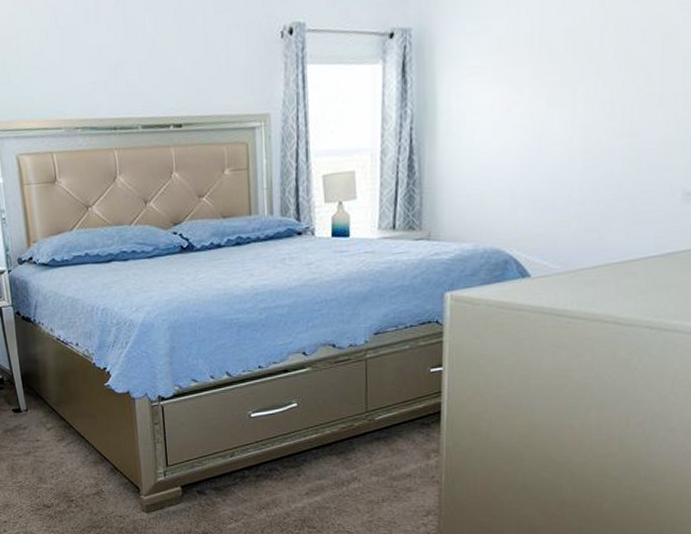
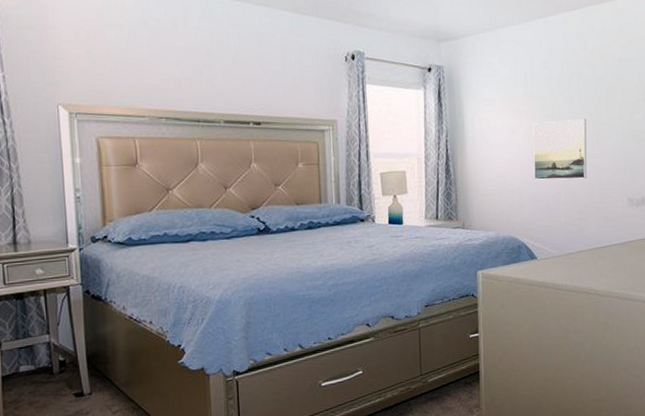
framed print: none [534,79,626,173] -> present [533,118,587,180]

